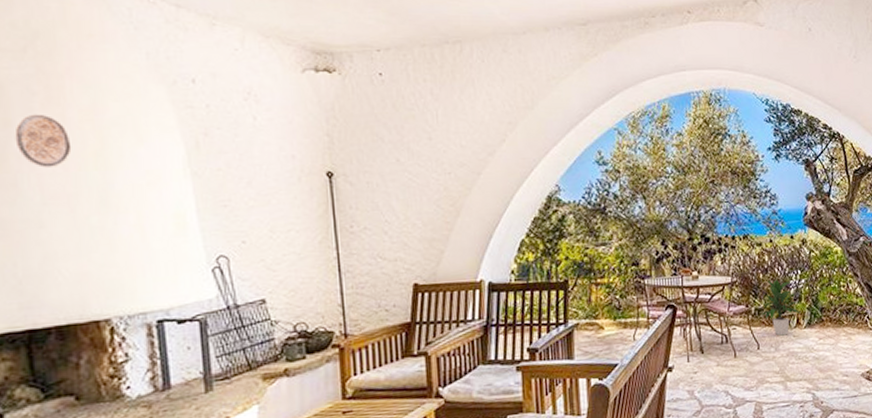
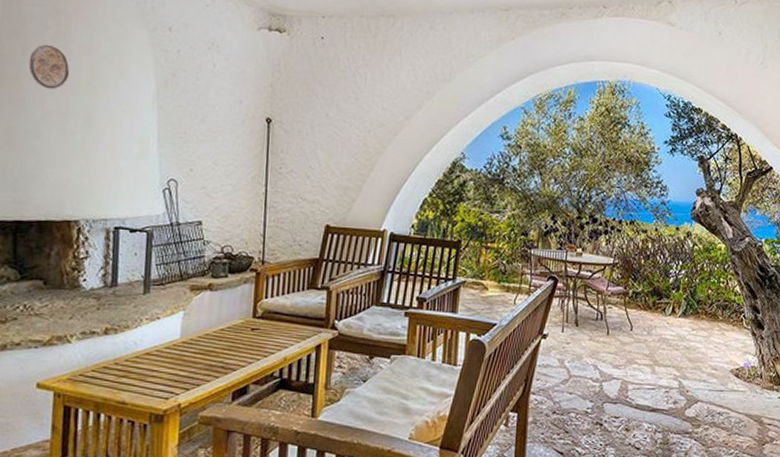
indoor plant: present [761,279,803,336] -> none [638,266,680,321]

